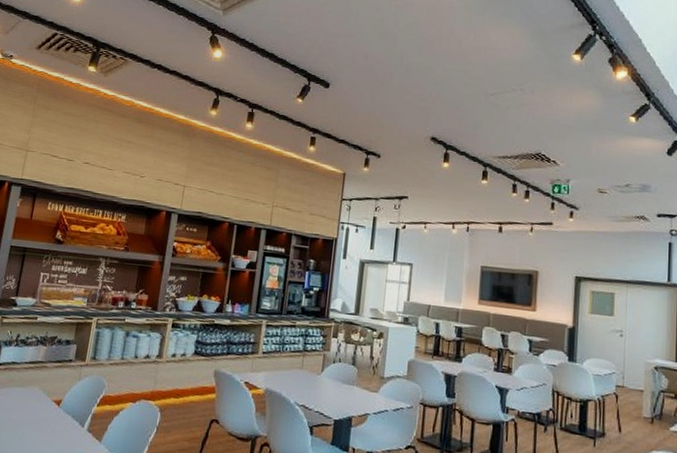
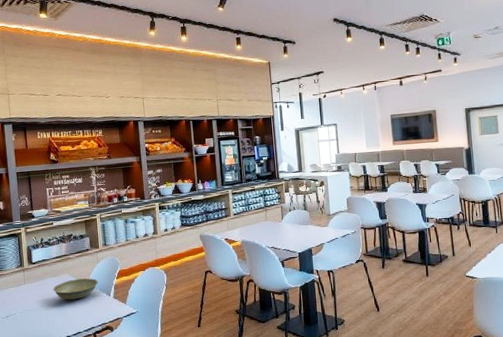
bowl: none [14,395,74,423] -> present [53,278,99,300]

